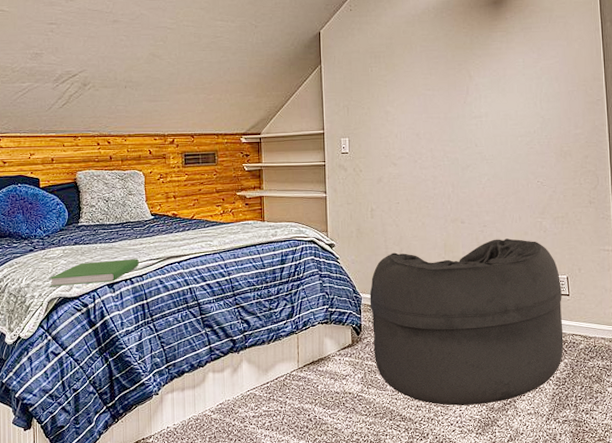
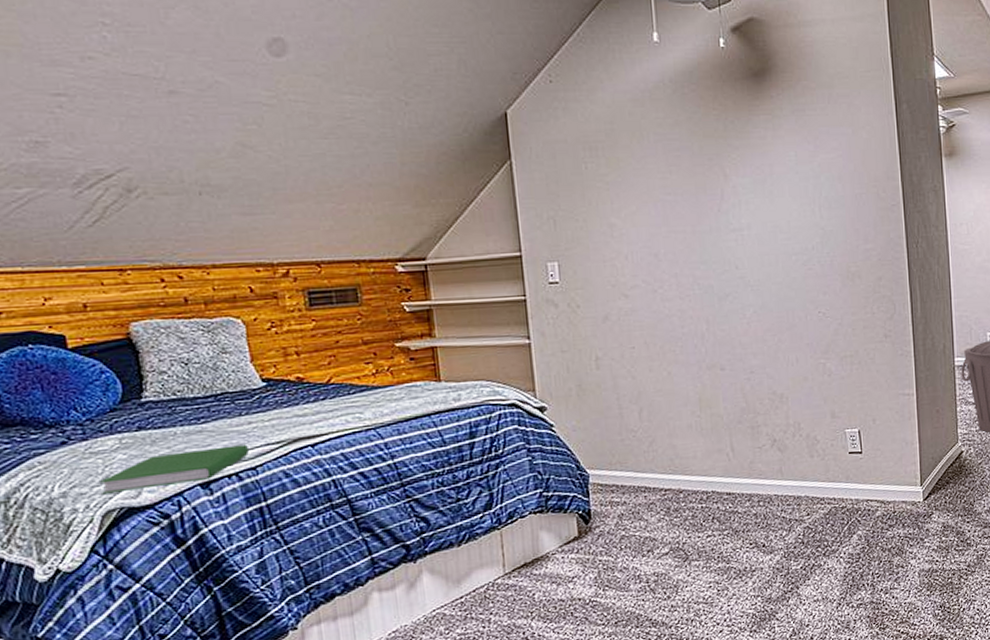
bean bag chair: present [369,238,564,406] -> none [599,386,857,602]

